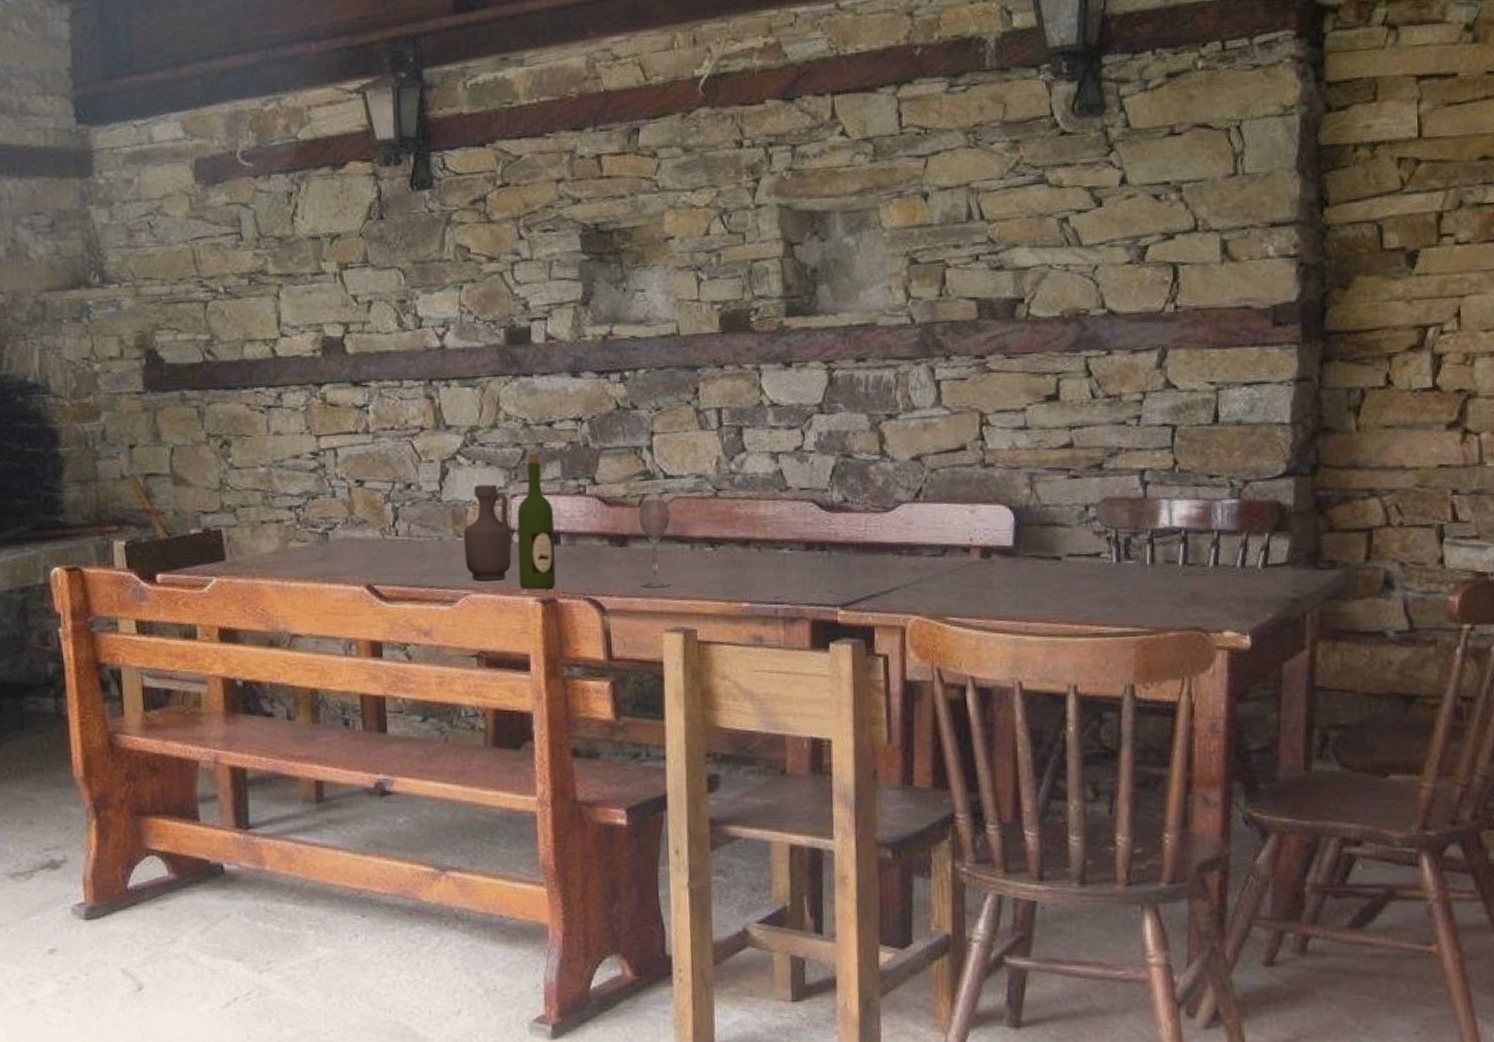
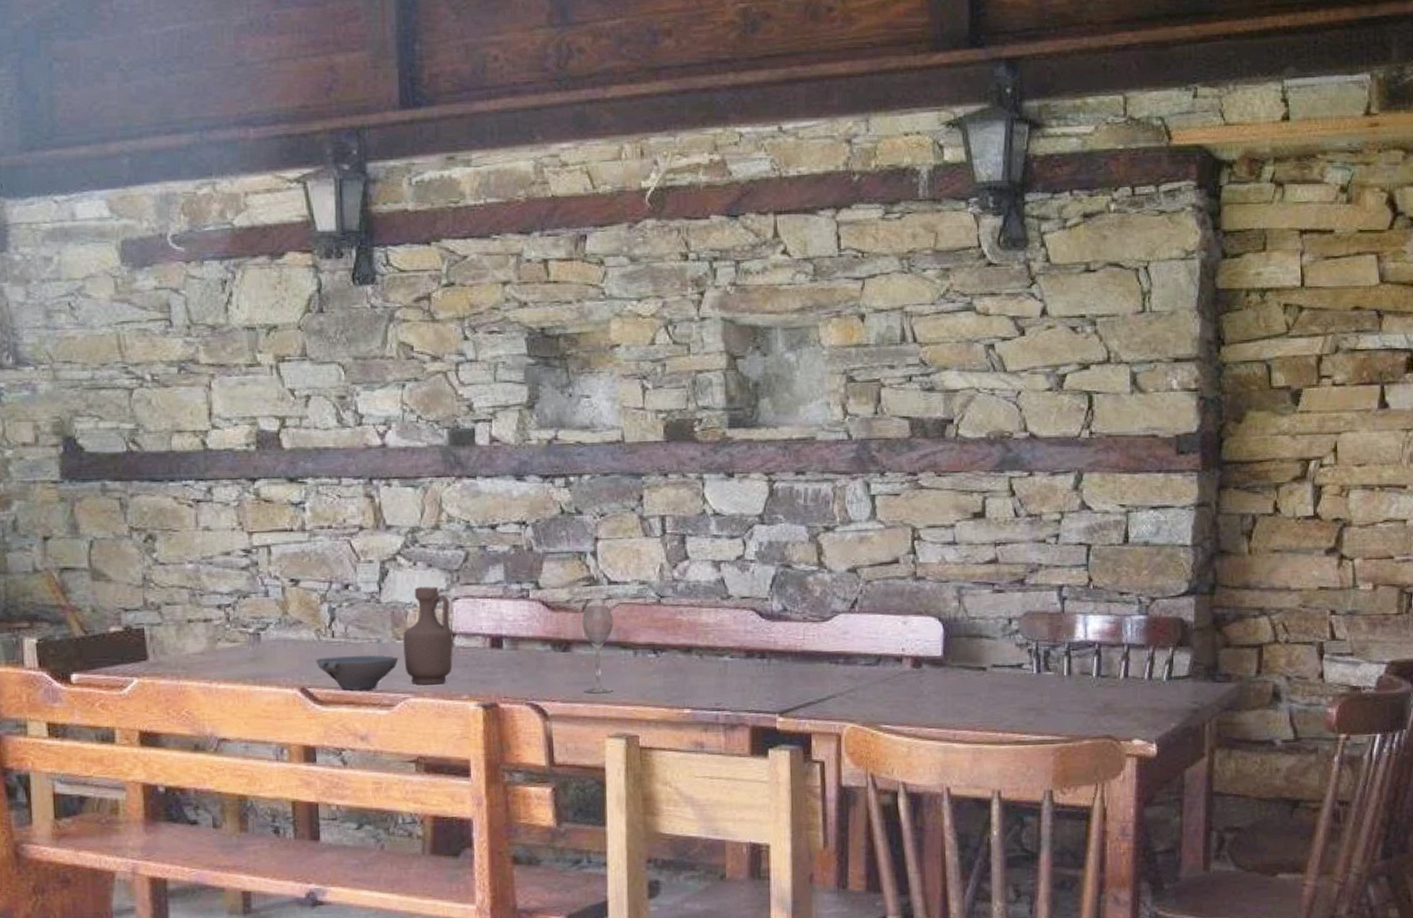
bowl: none [381,552,460,587] -> present [316,655,399,690]
wine bottle: present [517,453,556,590] -> none [458,556,498,695]

